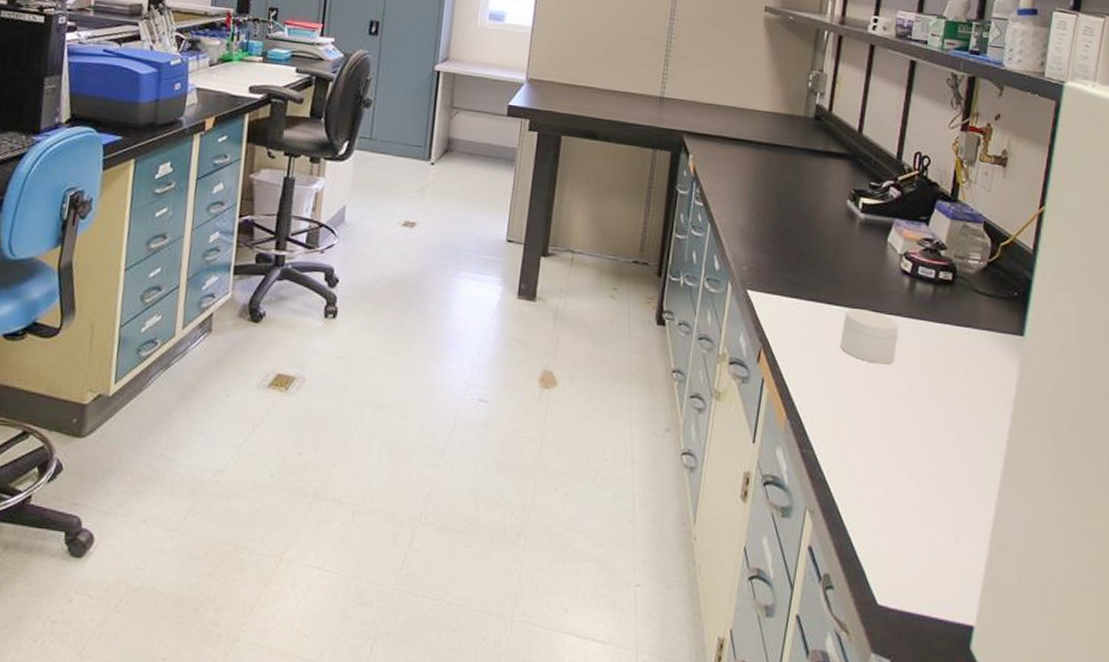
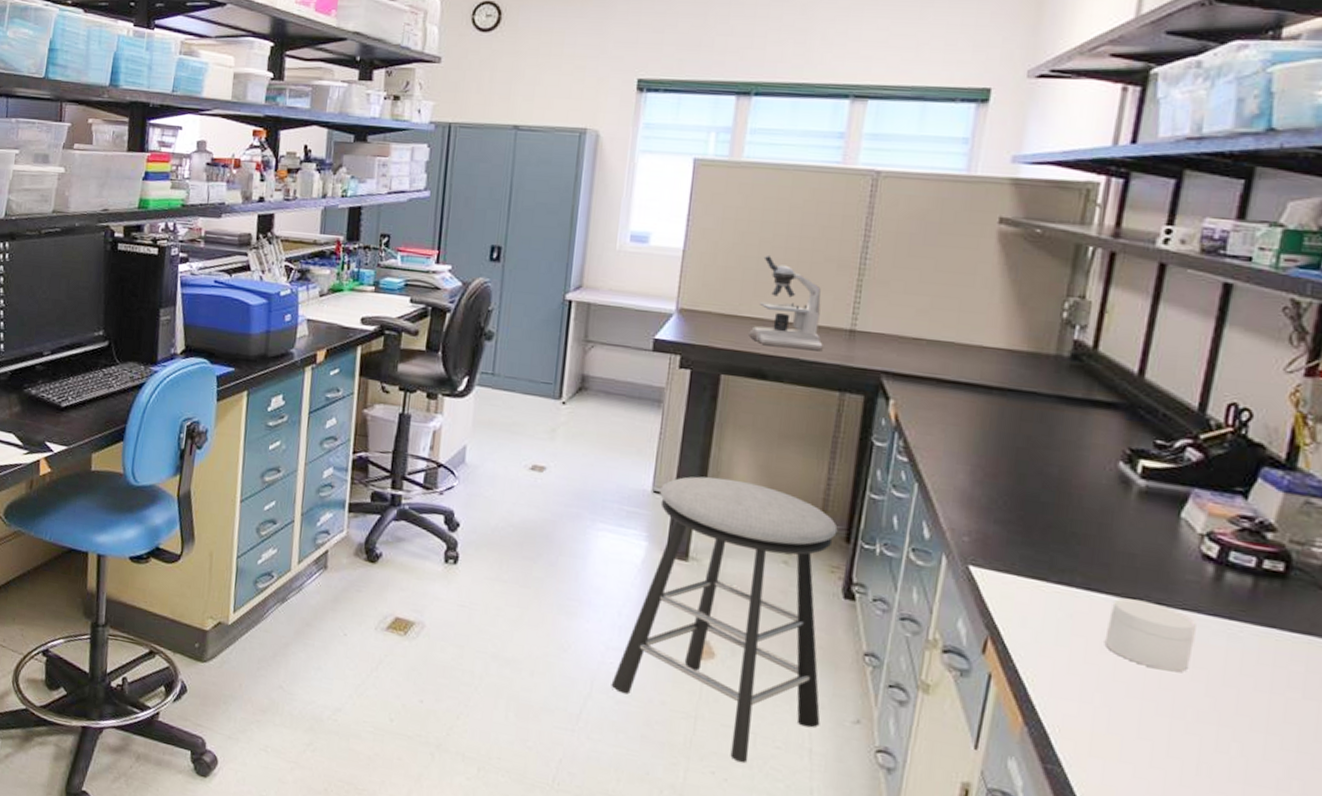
stool: none [471,225,652,477] -> present [611,476,838,762]
microscope: none [583,33,640,114] -> present [749,254,823,350]

